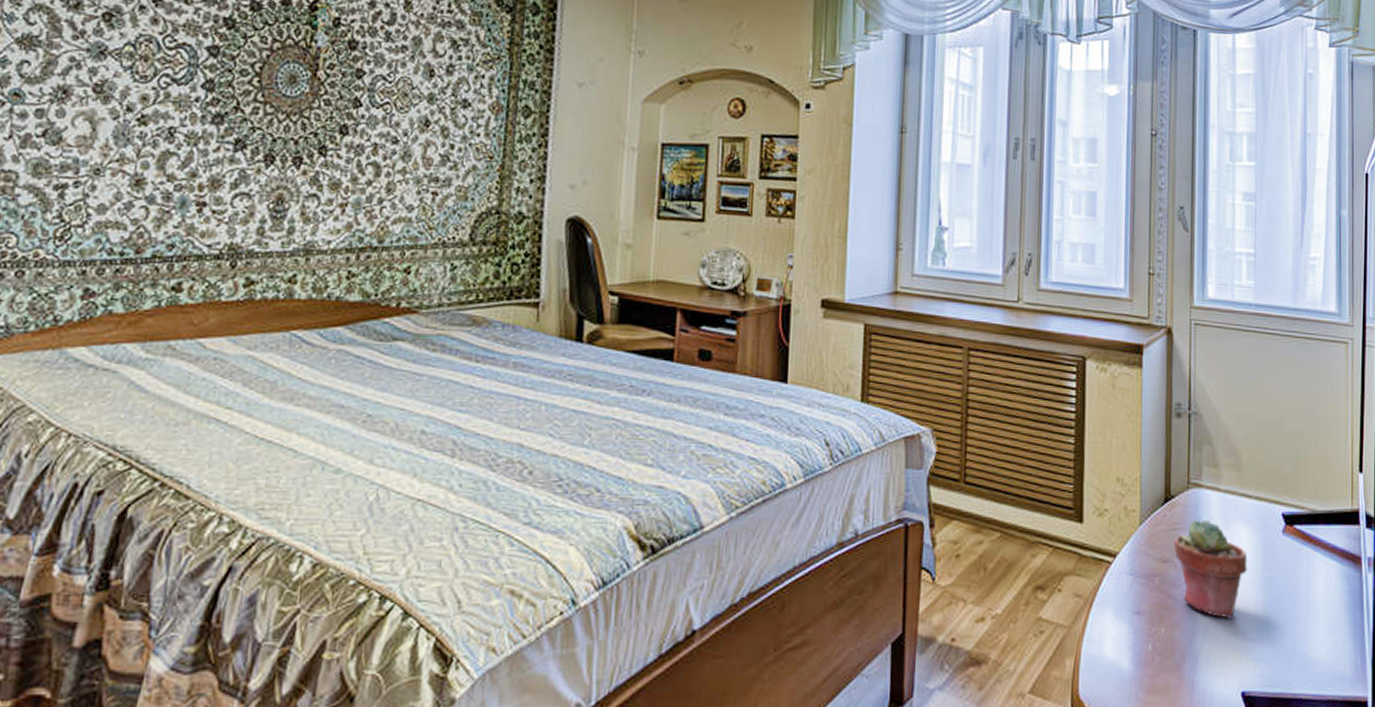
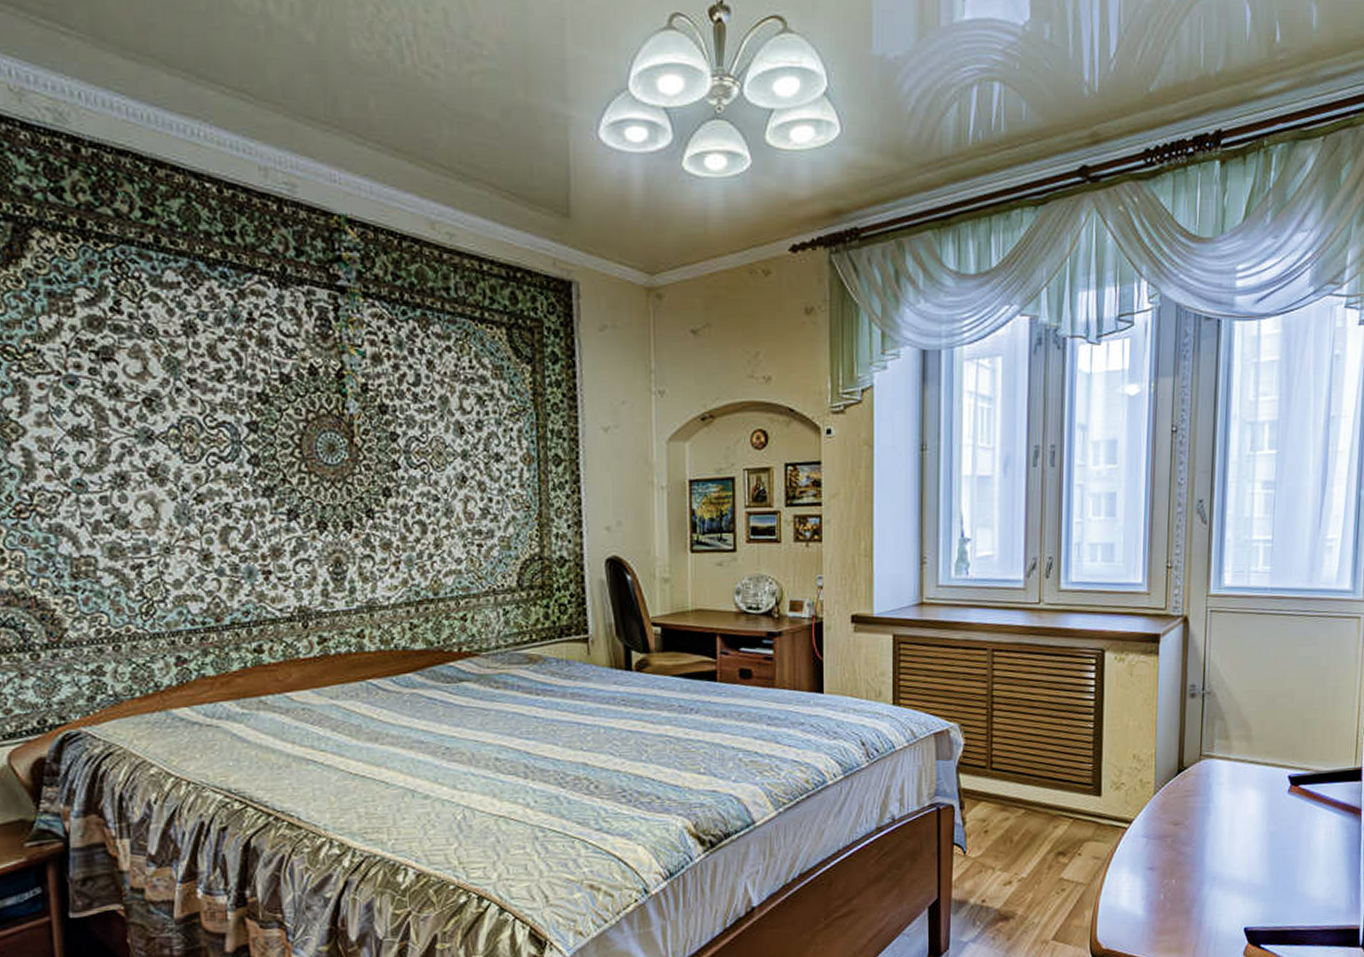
potted succulent: present [1173,519,1247,619] -> none [1185,786,1254,869]

